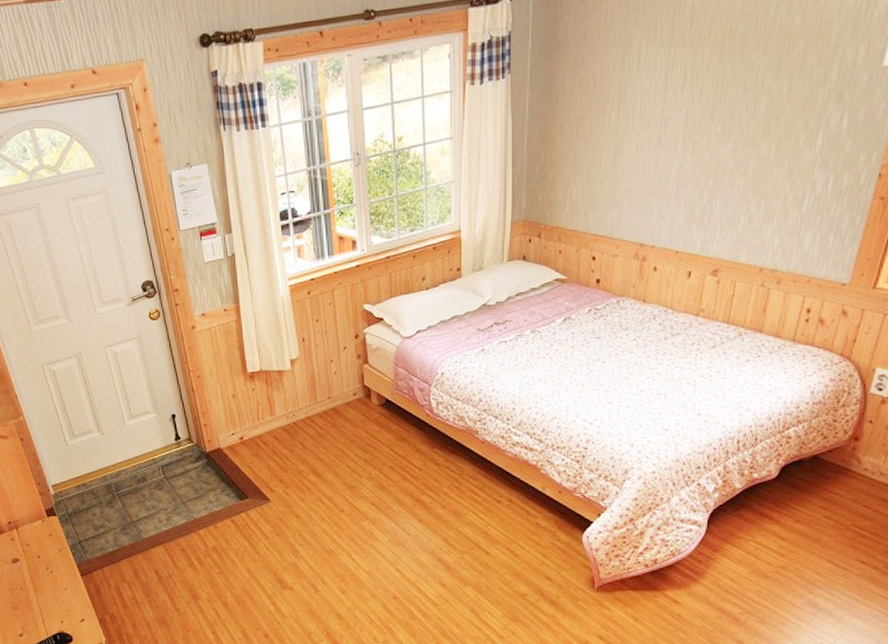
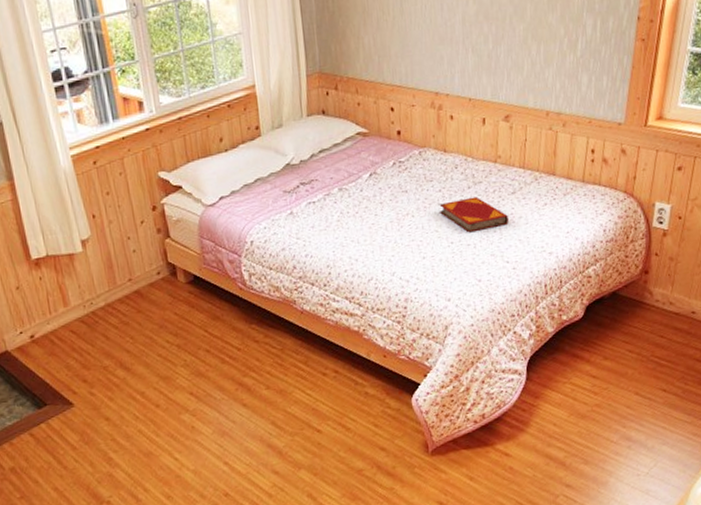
hardback book: none [632,348,705,383] -> present [439,196,509,233]

